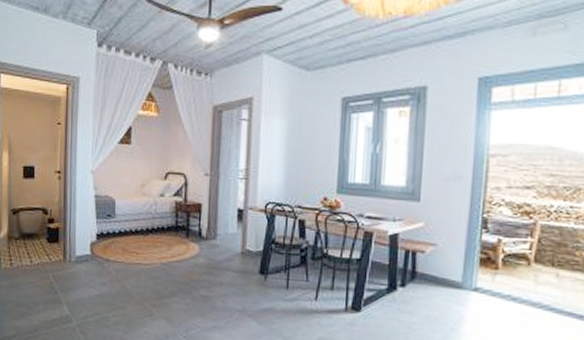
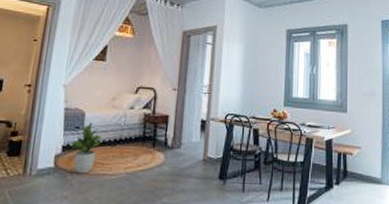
potted plant: none [102,210,134,263] -> present [68,122,102,174]

